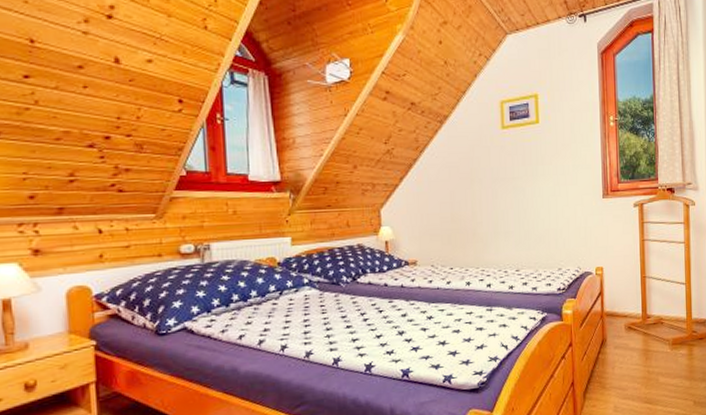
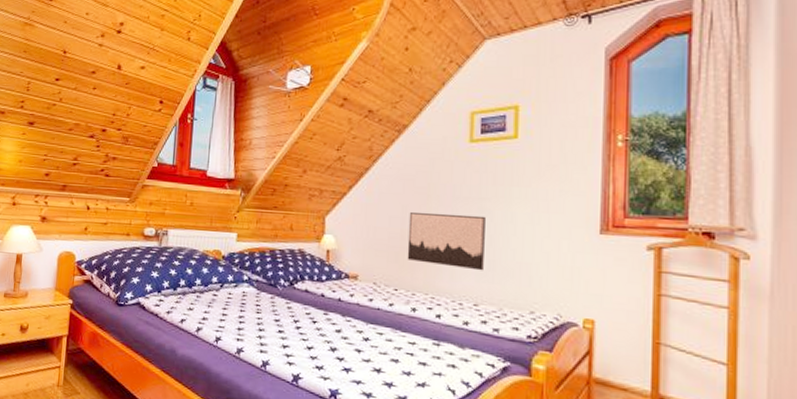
wall art: none [456,193,521,241] -> present [407,212,485,271]

